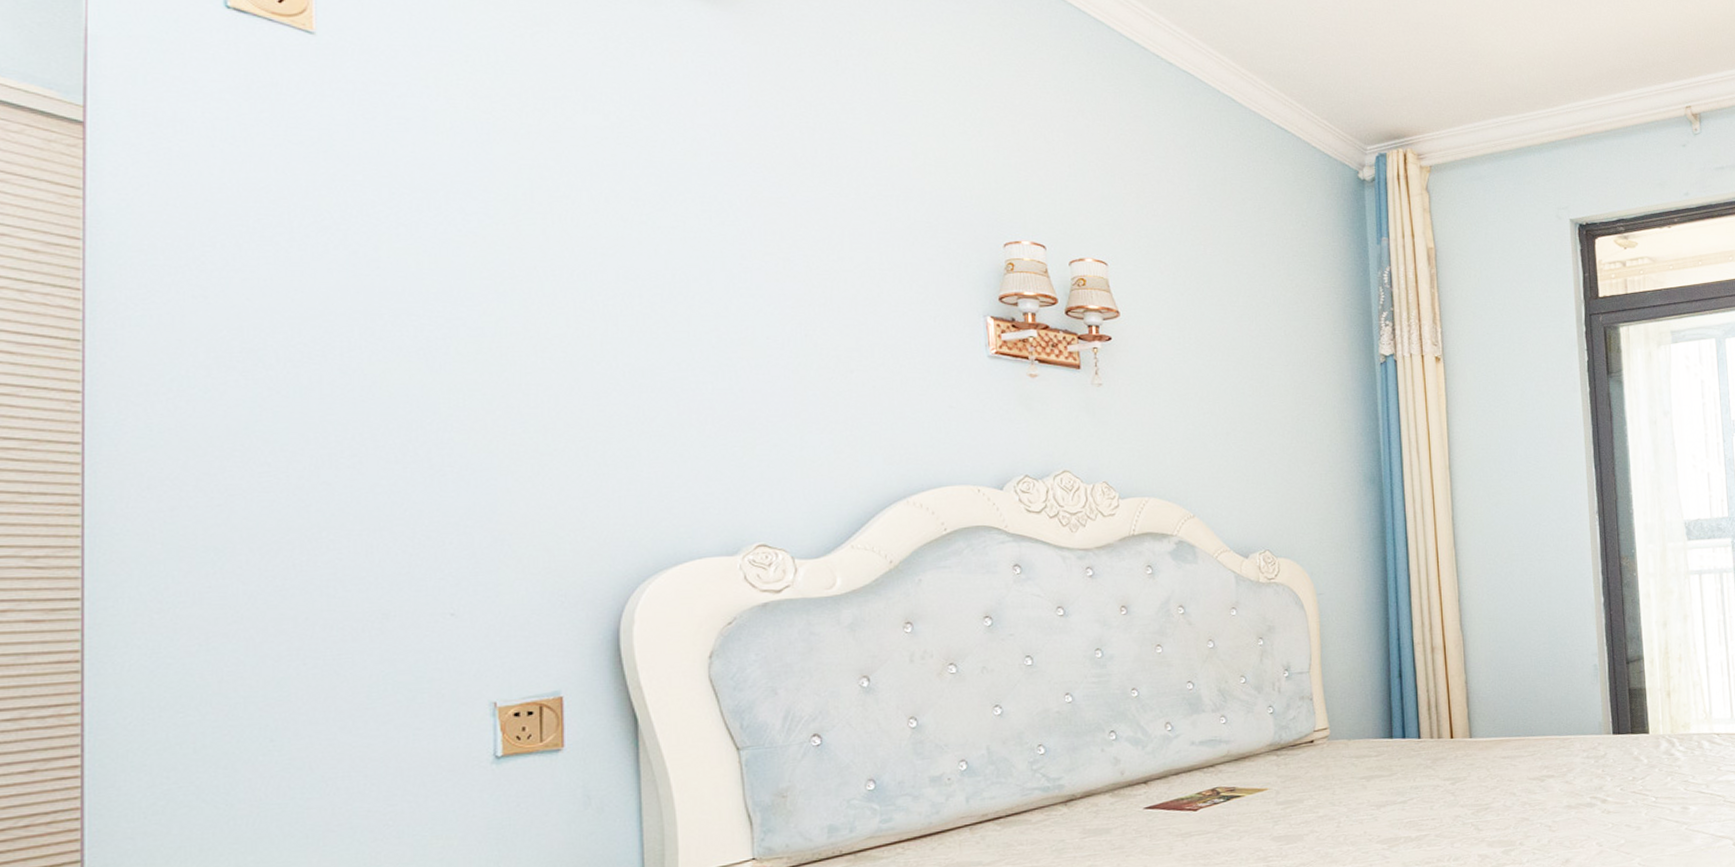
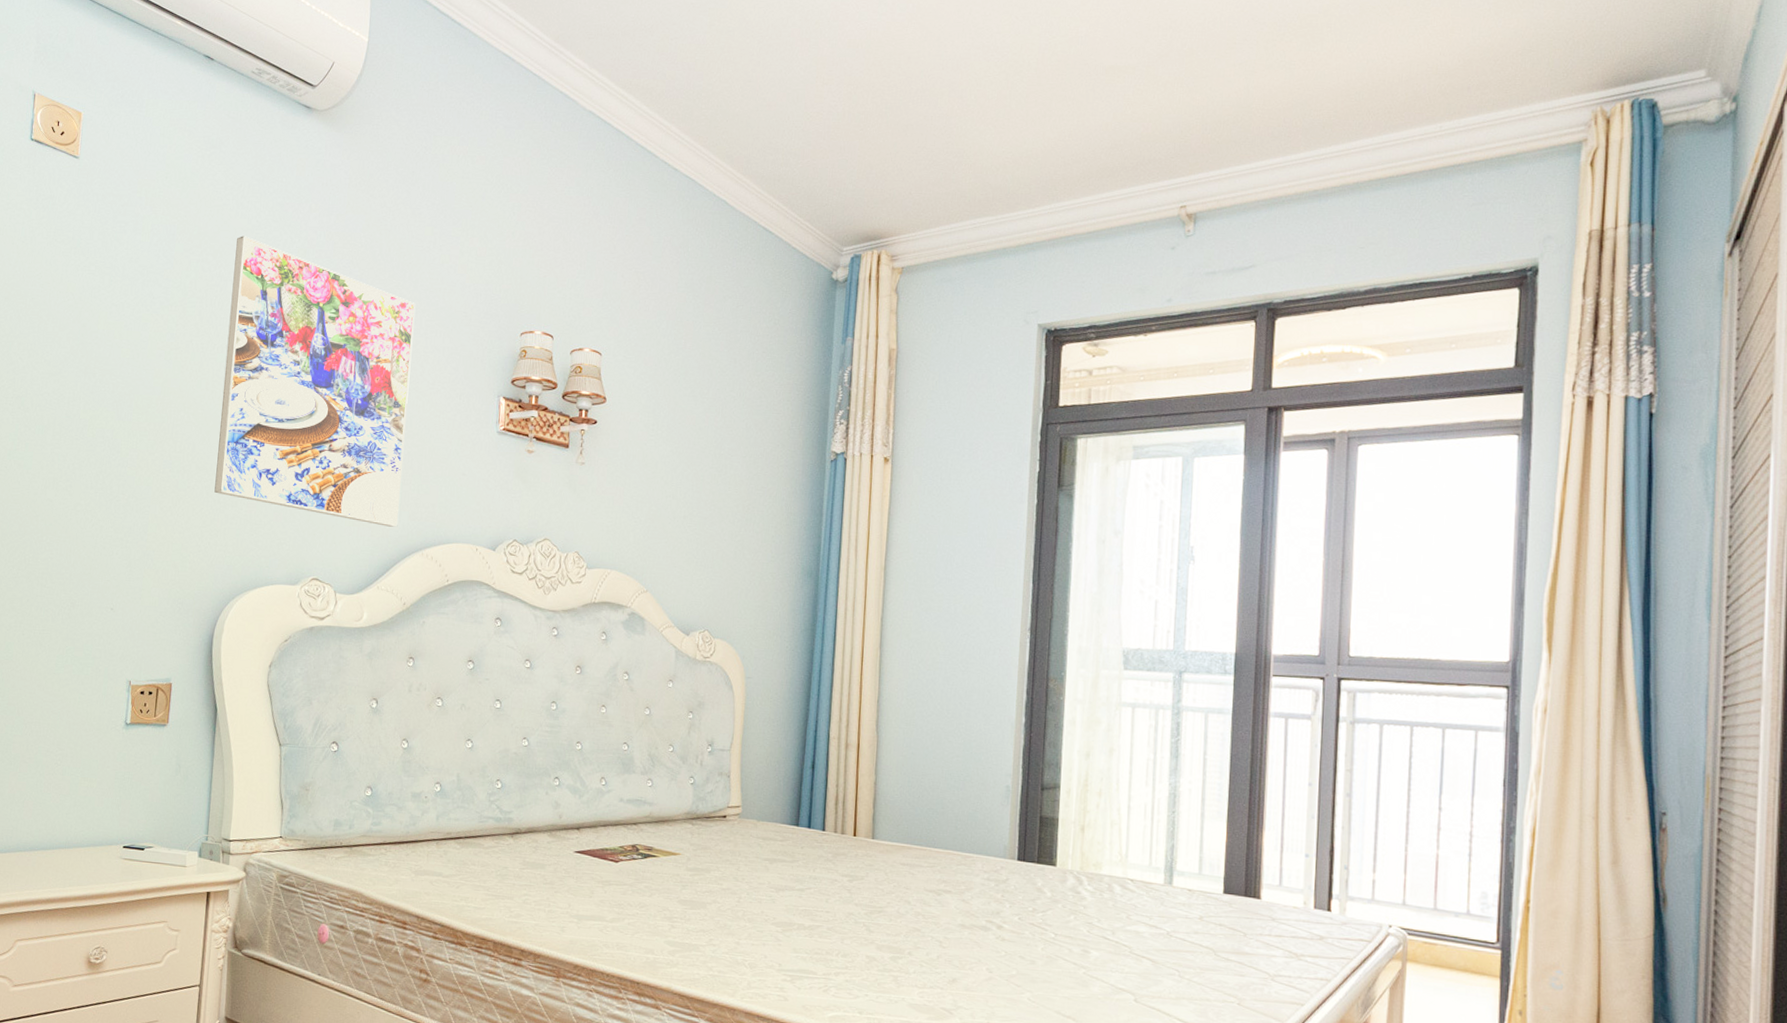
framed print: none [590,135,870,475] -> present [214,236,416,527]

